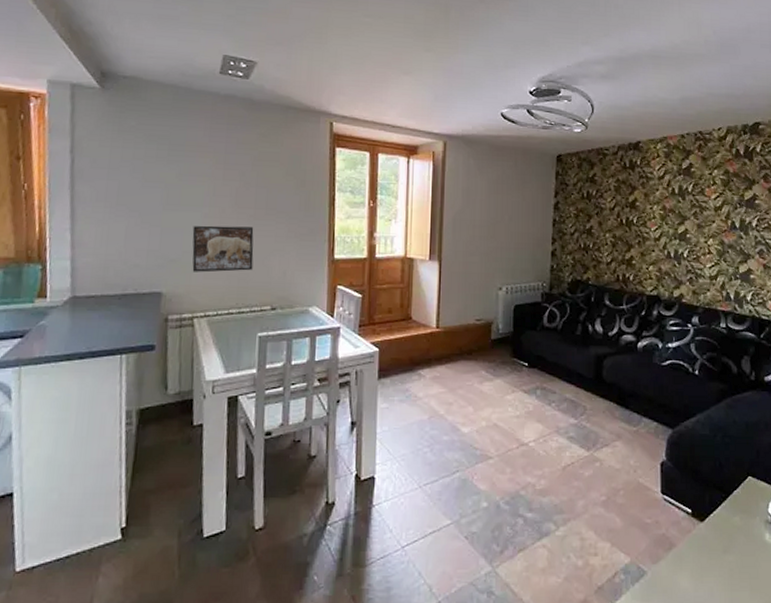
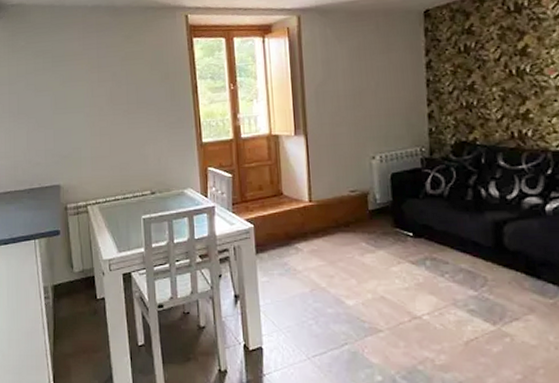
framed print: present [192,225,254,273] -> none [78,121,131,166]

